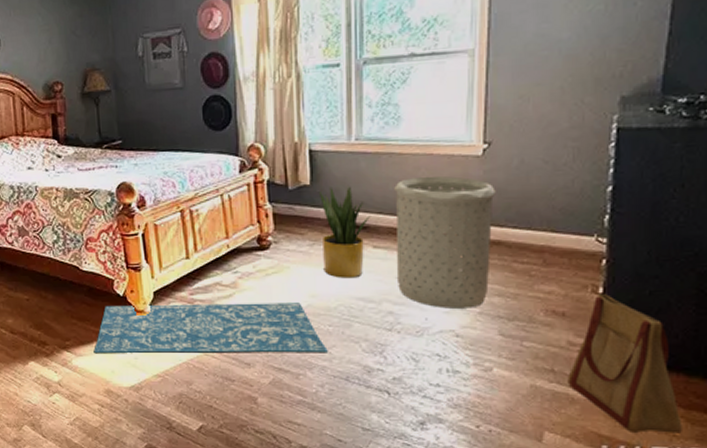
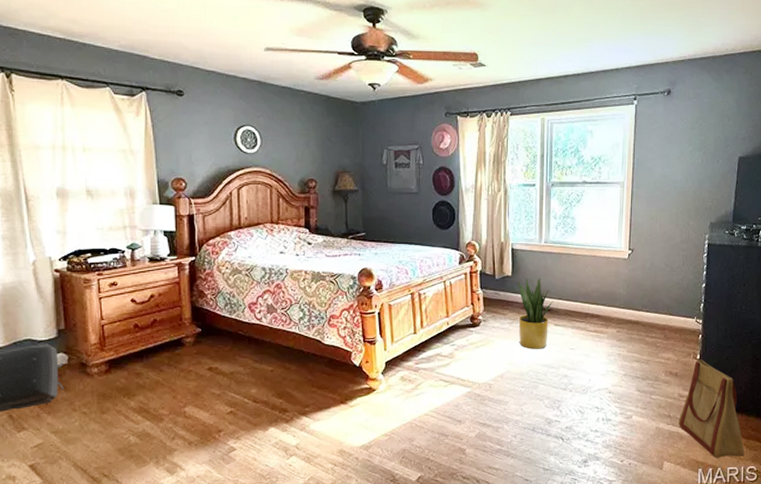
rug: present [94,303,328,353] -> none [330,369,520,417]
laundry basket: present [394,176,496,309] -> none [570,273,636,372]

